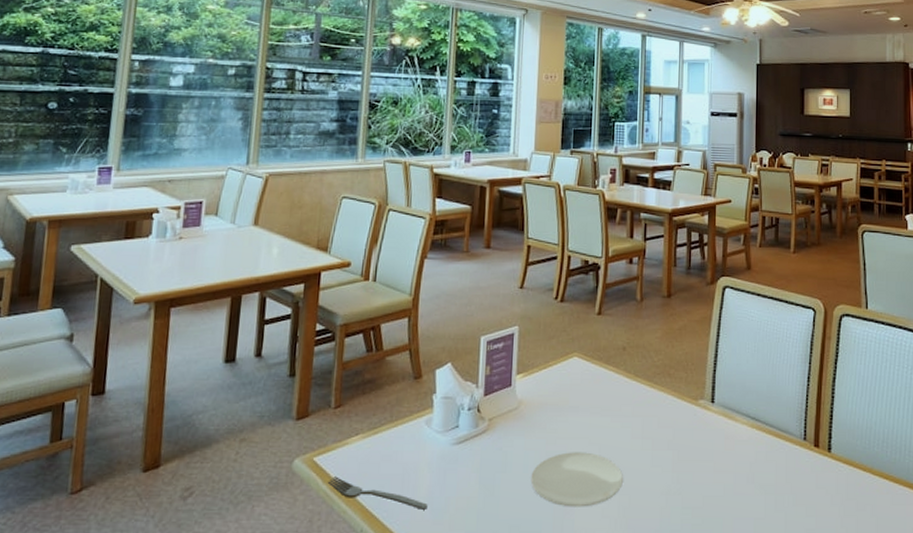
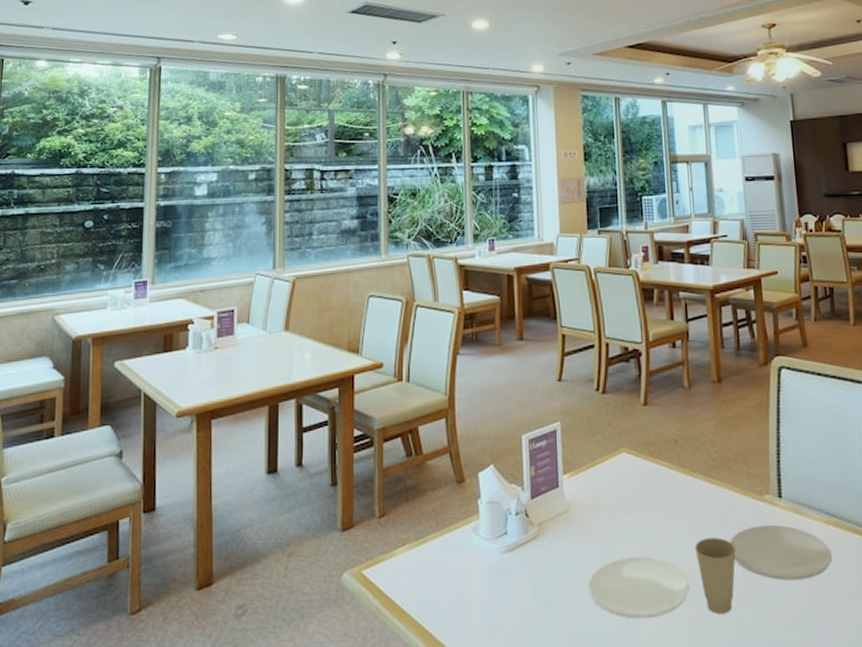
fork: present [327,476,428,510] -> none [378,590,483,624]
cup: none [632,437,669,504] -> present [695,538,736,614]
plate: none [663,427,754,476] -> present [729,525,833,580]

